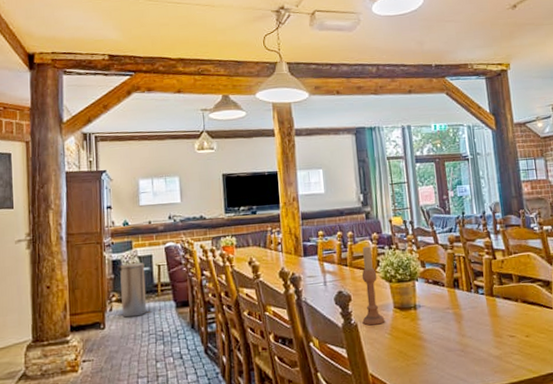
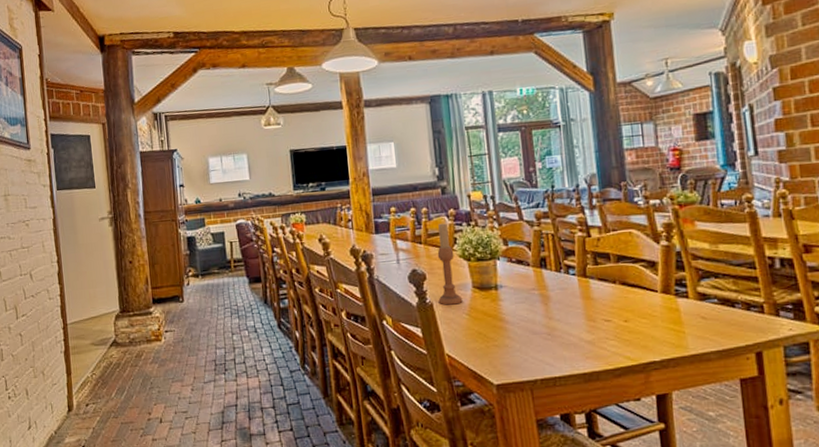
pedal bin: present [117,262,151,319] -> none [192,239,225,293]

